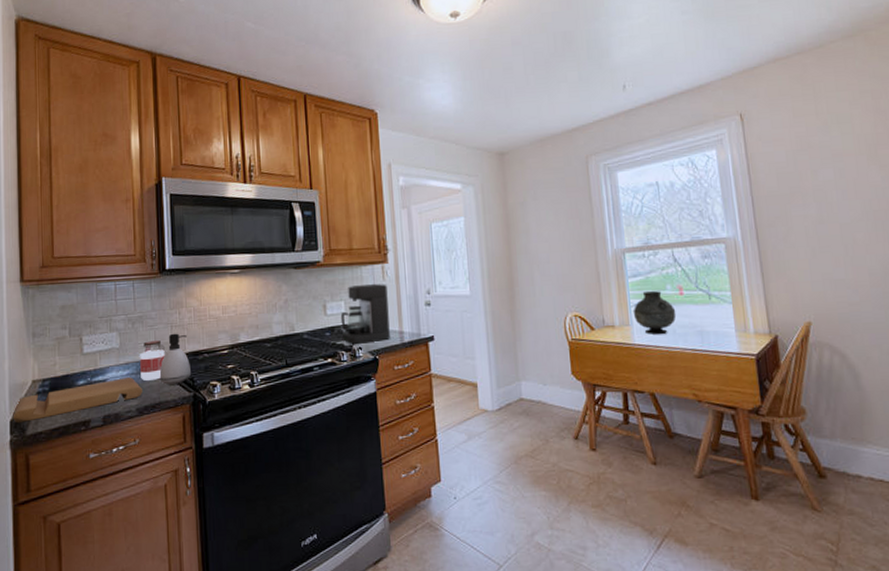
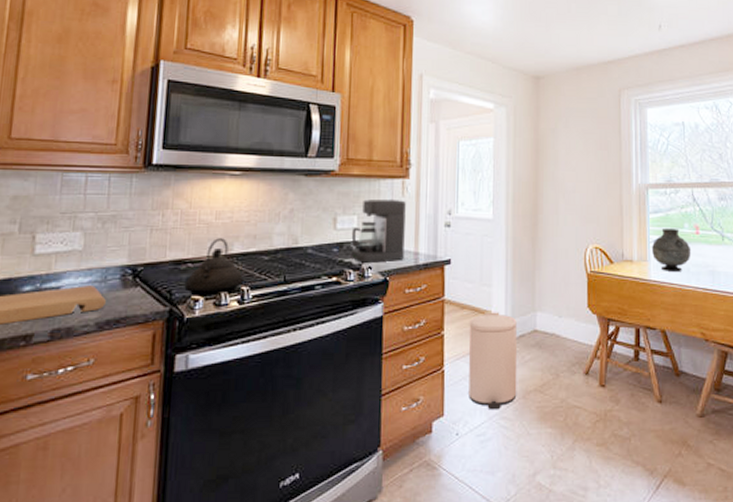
jar: present [140,340,165,381] -> none [105,245,140,290]
soap dispenser: present [159,333,192,385] -> none [129,238,170,296]
teakettle: none [203,330,251,382] -> present [184,238,243,296]
pedal bin: none [456,383,509,475] -> present [468,312,517,410]

